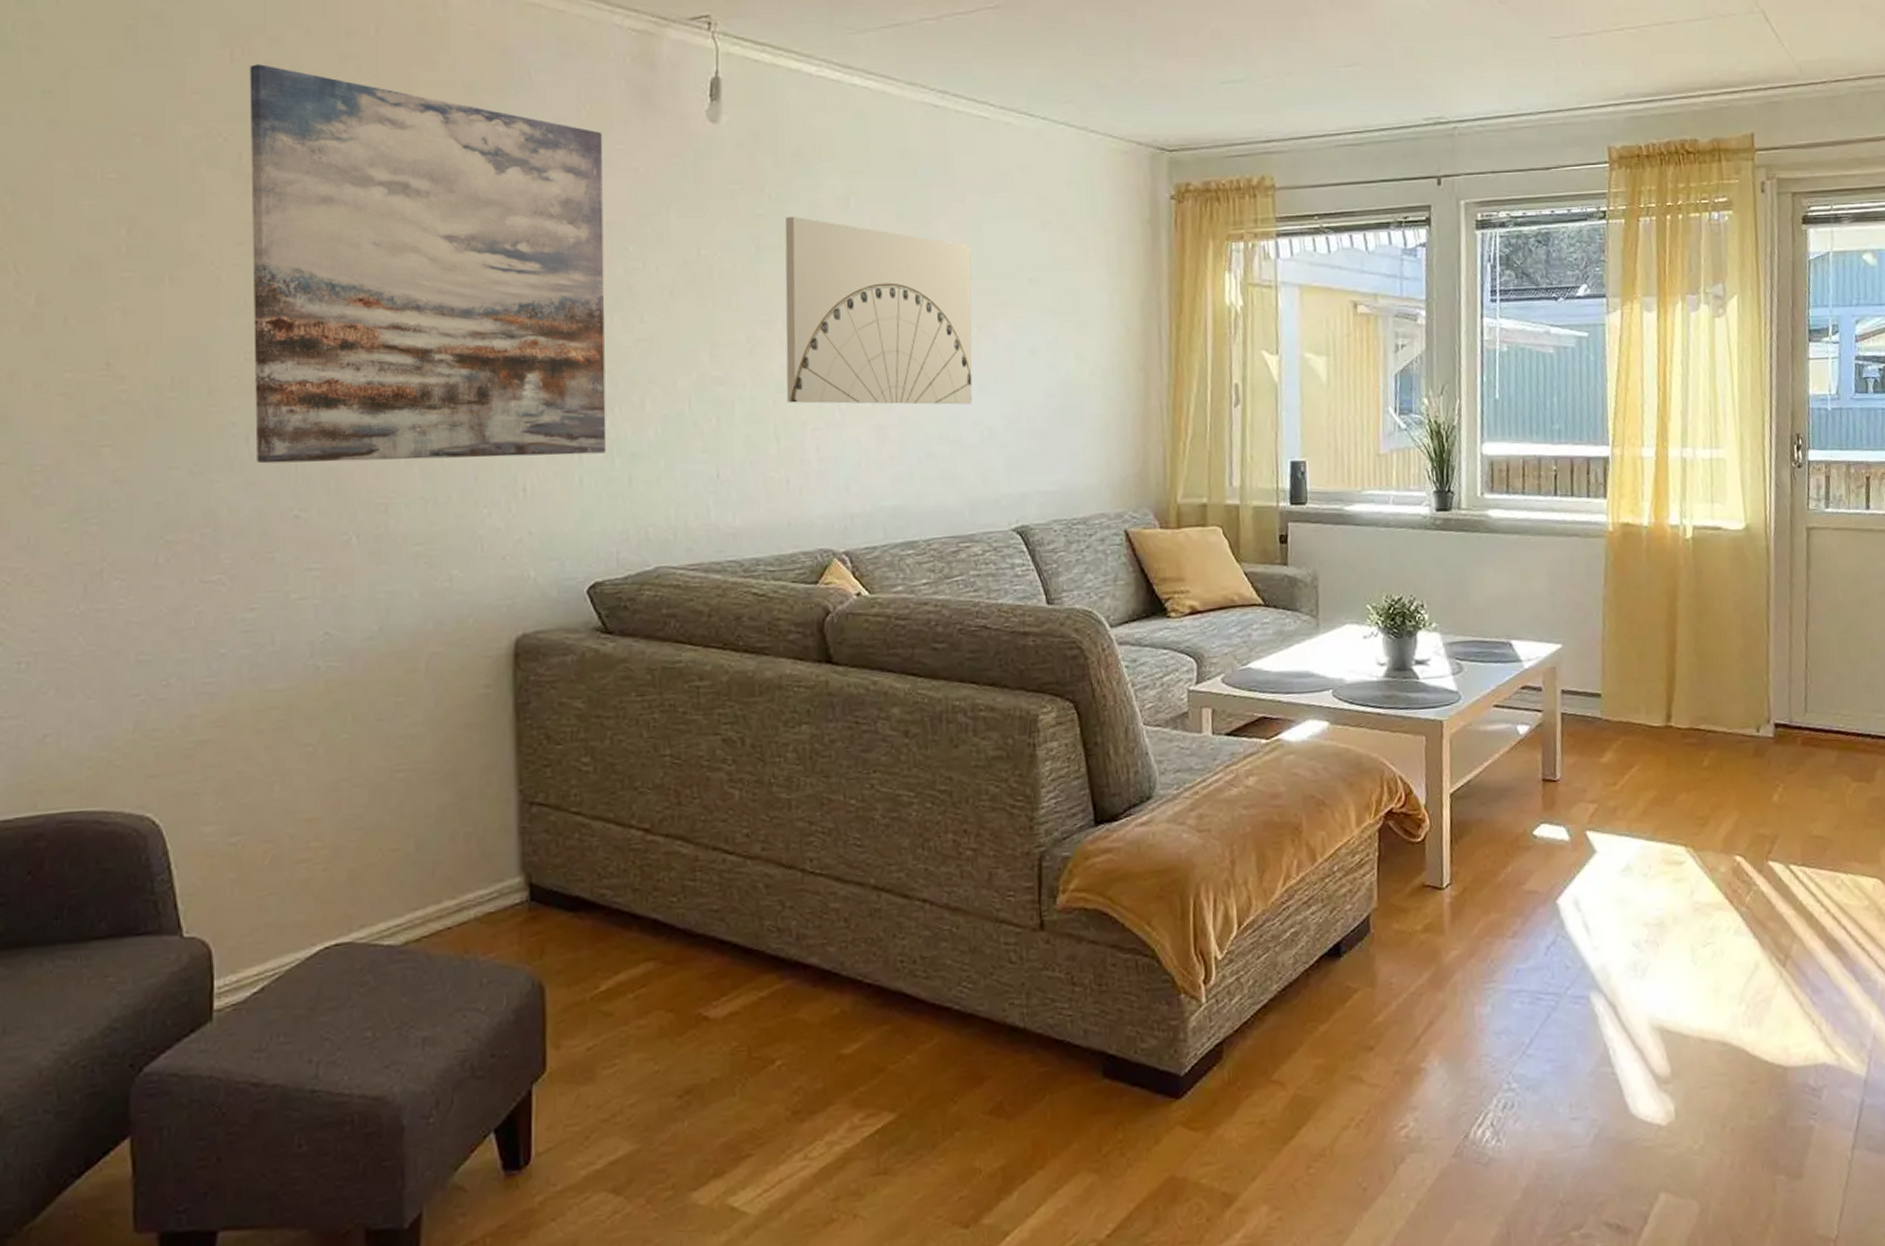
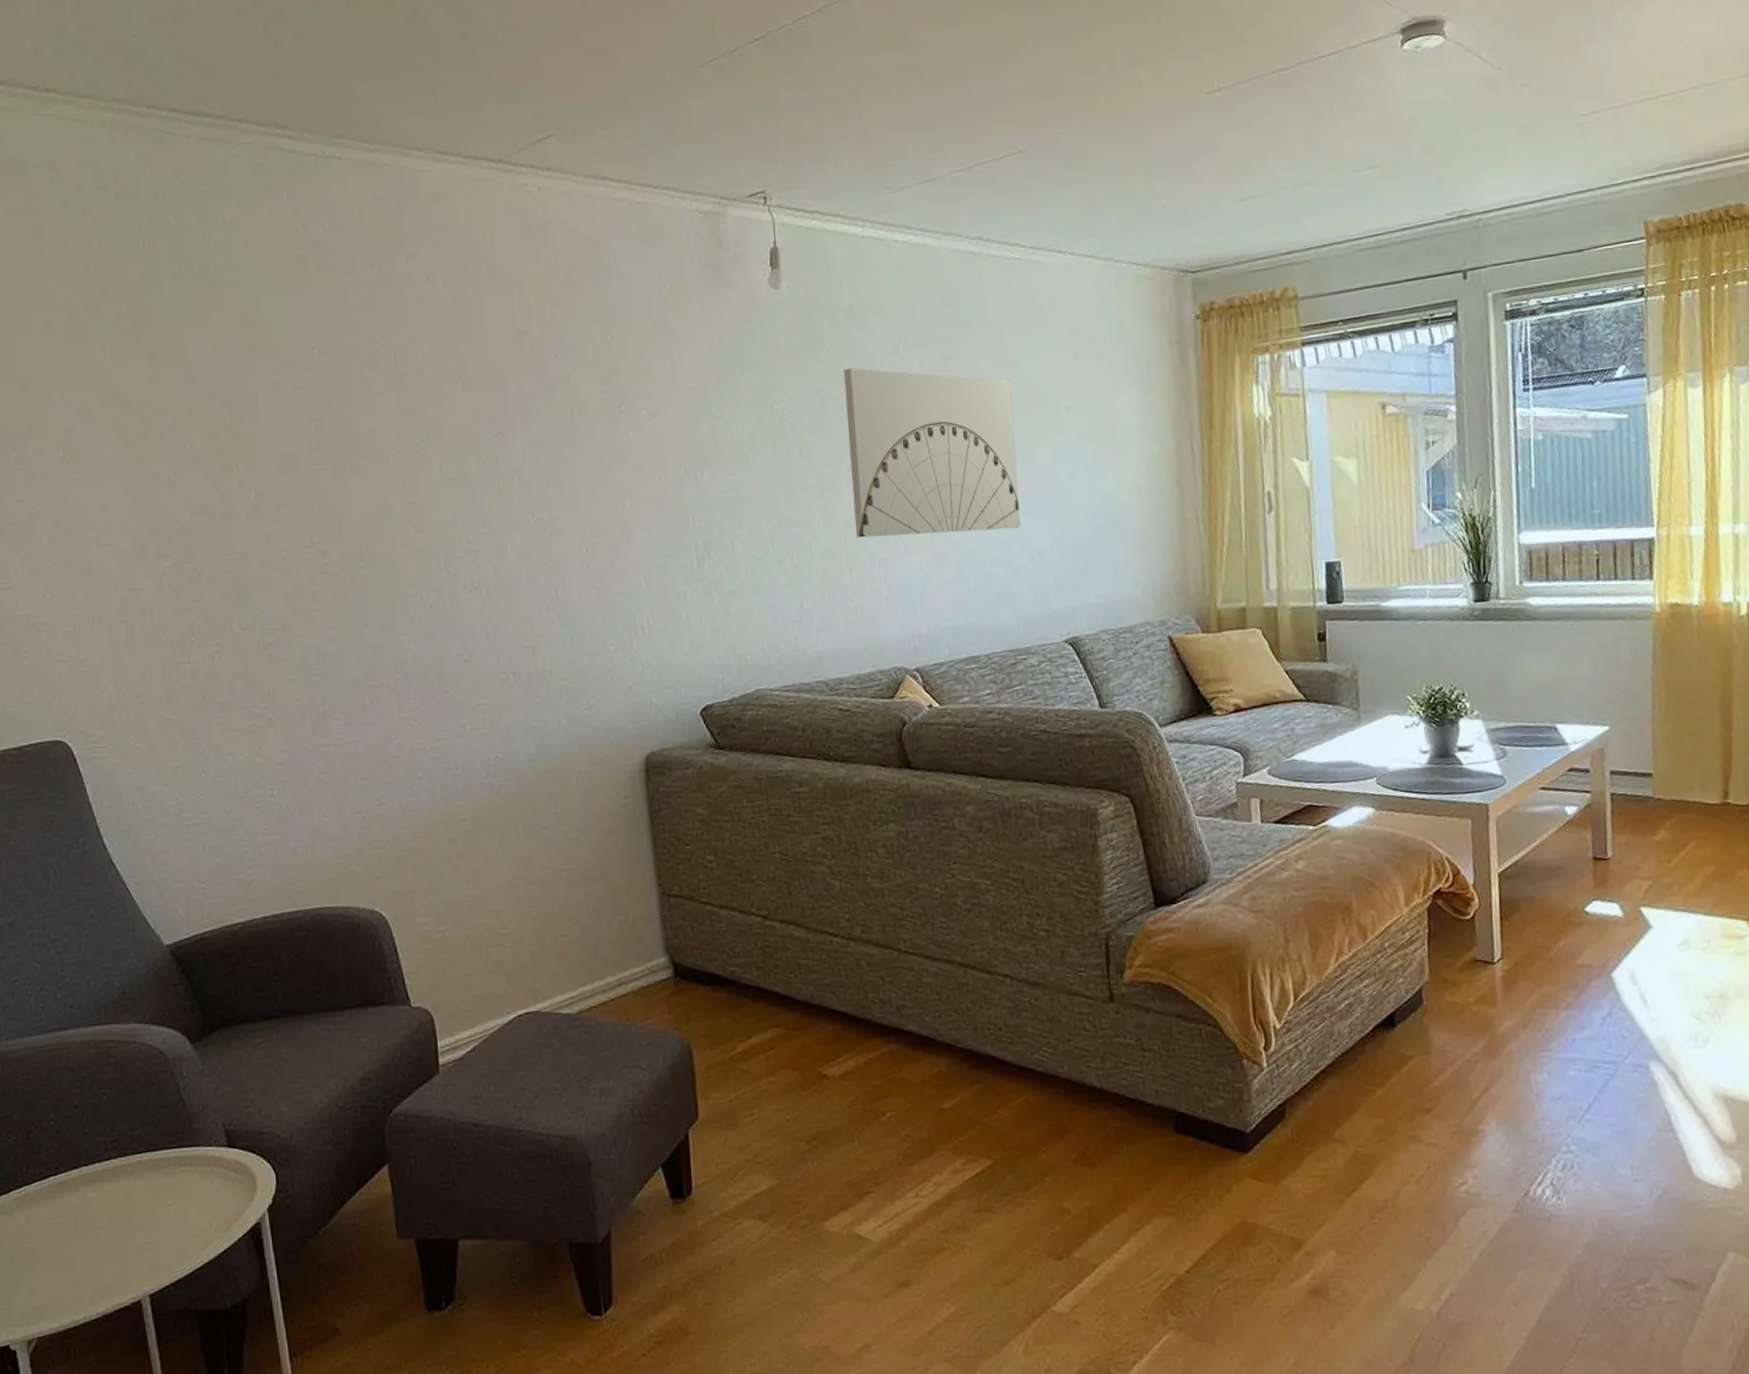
wall art: present [249,64,607,464] -> none [395,277,707,618]

